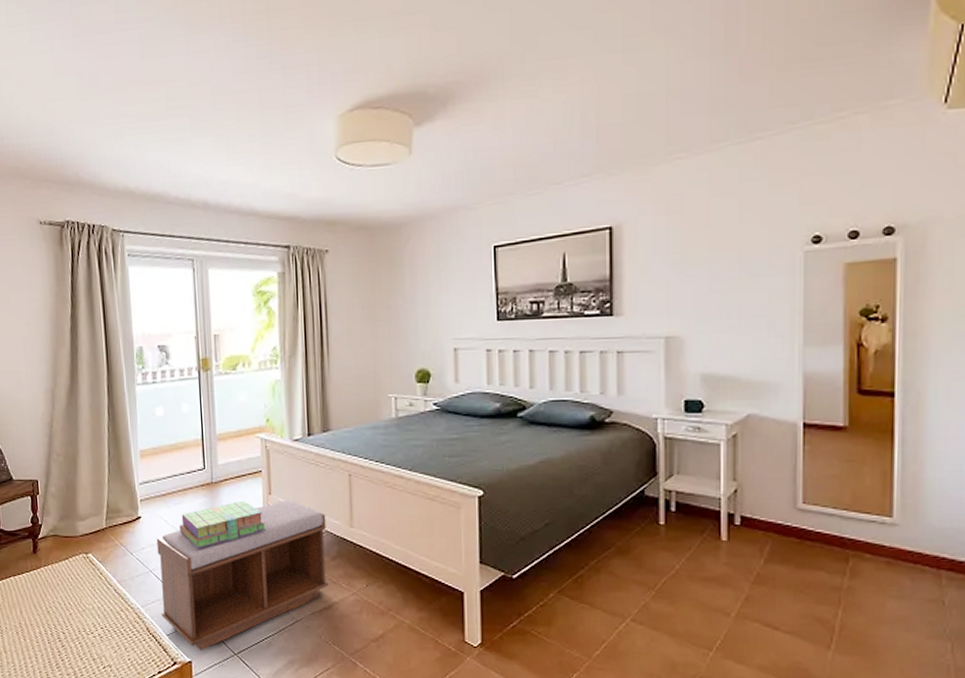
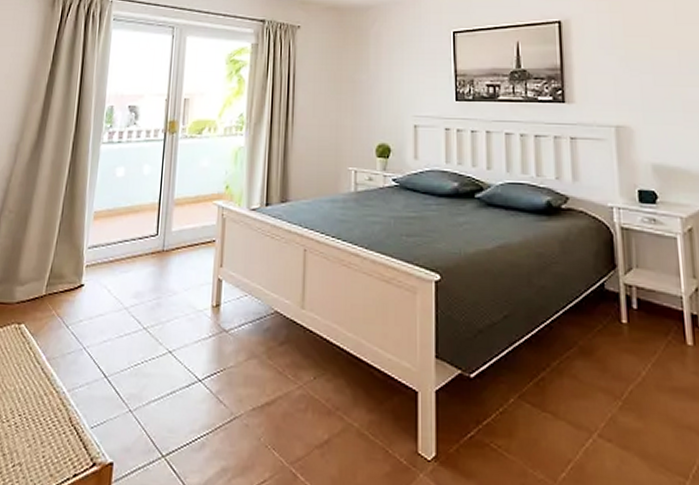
bench: present [156,499,329,650] -> none [88,273,277,449]
stack of books: present [179,501,267,549] -> none [122,272,214,325]

